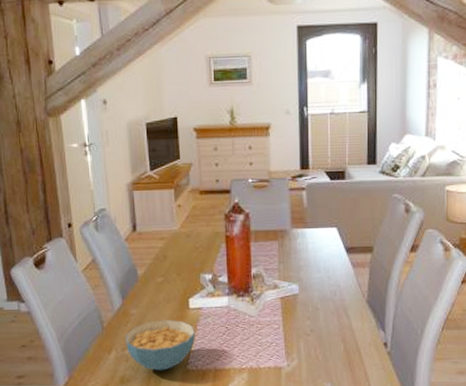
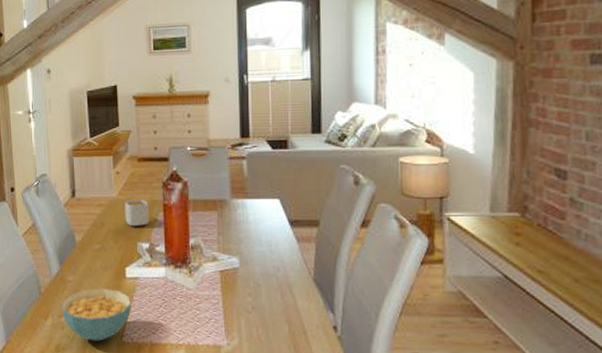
mug: none [187,232,212,259] -> present [125,200,150,227]

